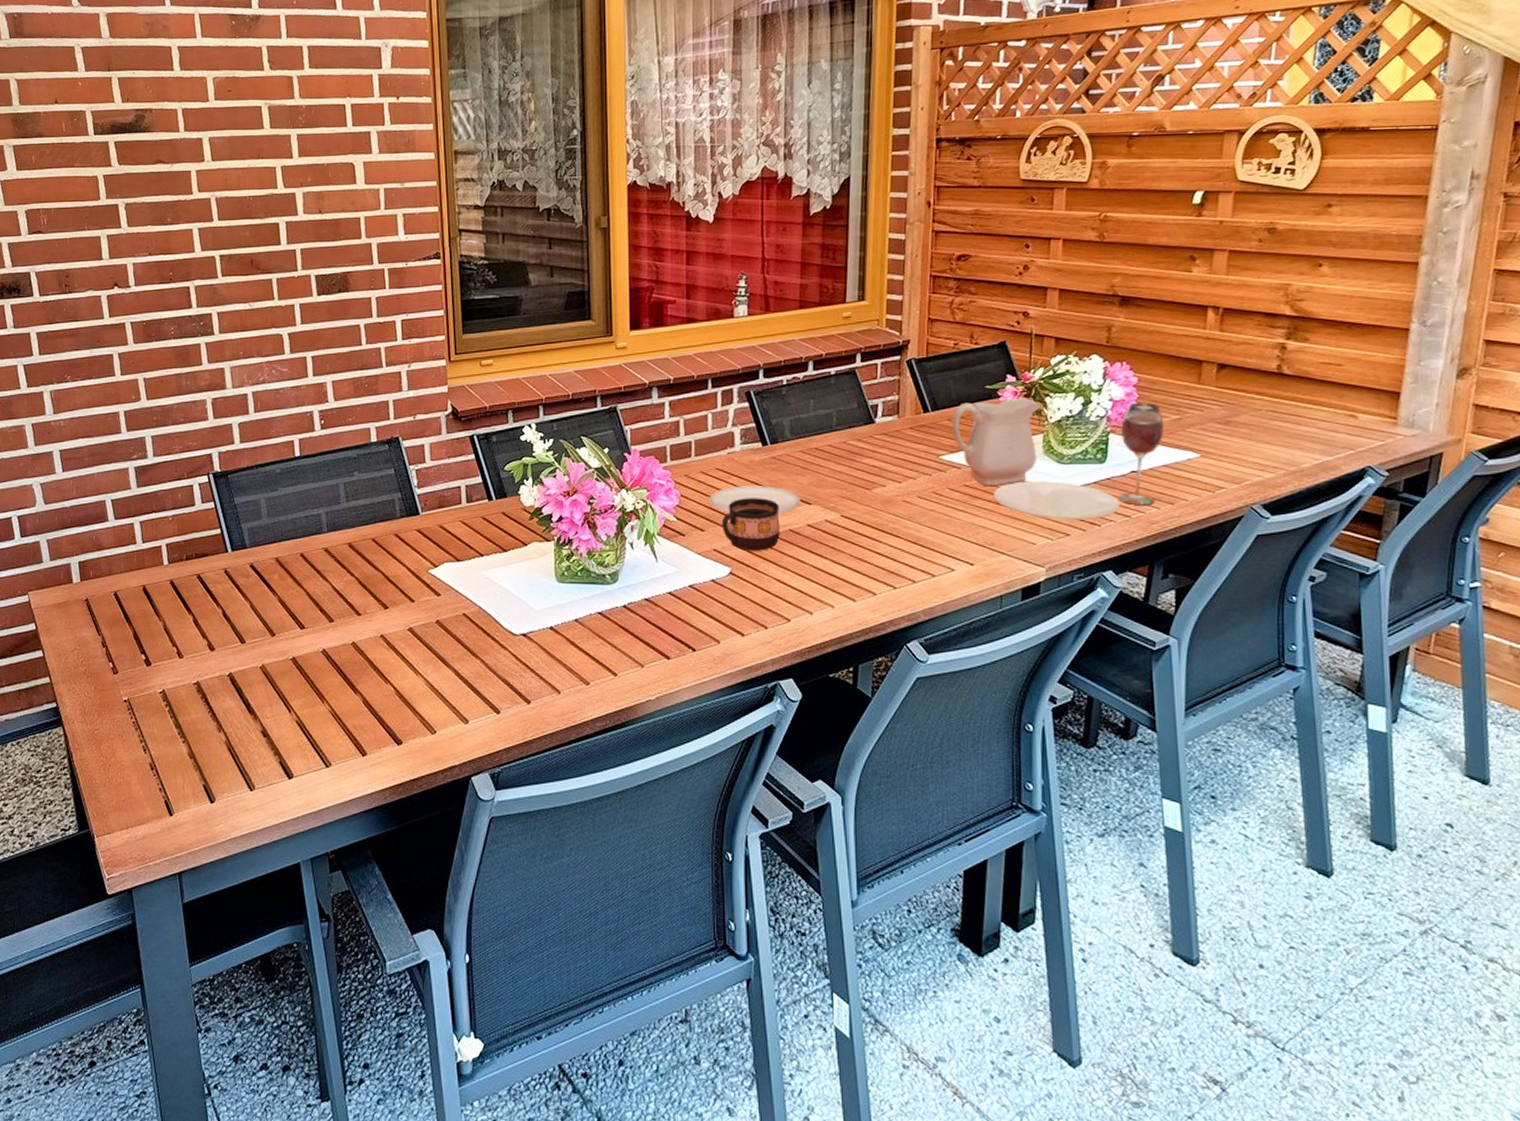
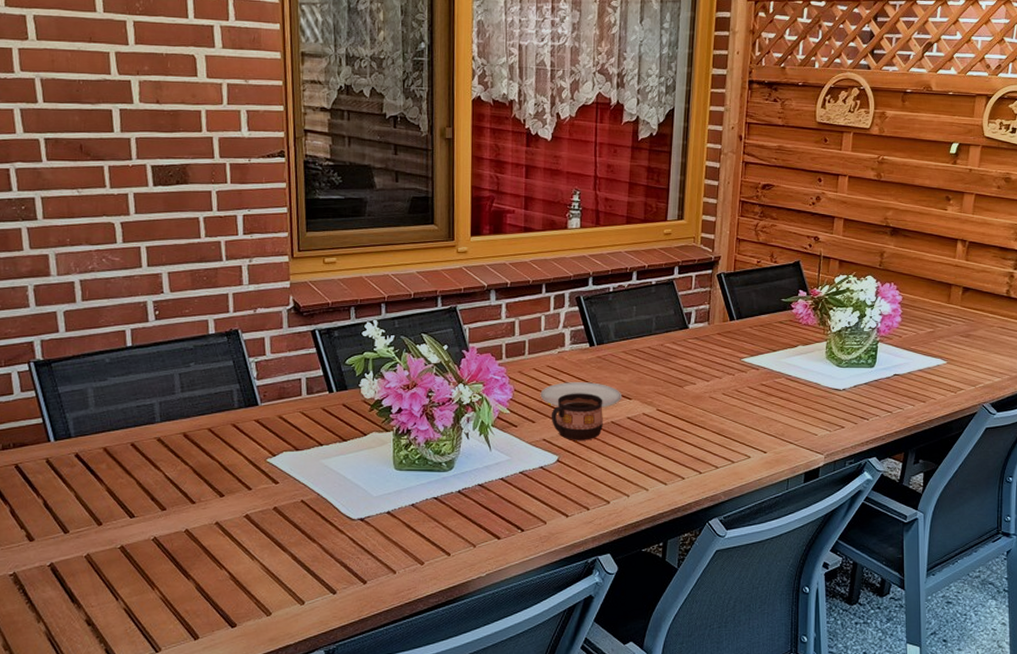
pitcher: present [951,398,1042,487] -> none [752,310,827,386]
plate: present [994,481,1120,520] -> none [785,381,884,415]
wineglass: present [1119,402,1165,505] -> none [884,317,921,402]

